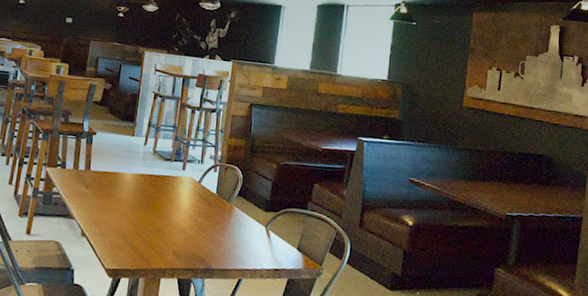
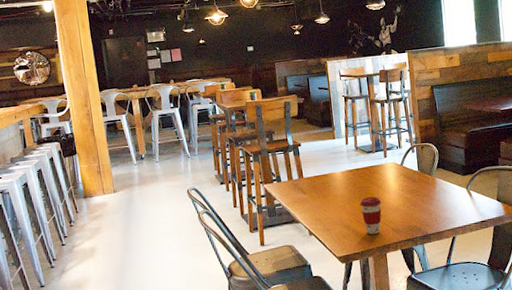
coffee cup: none [143,209,169,253] -> present [360,196,382,235]

